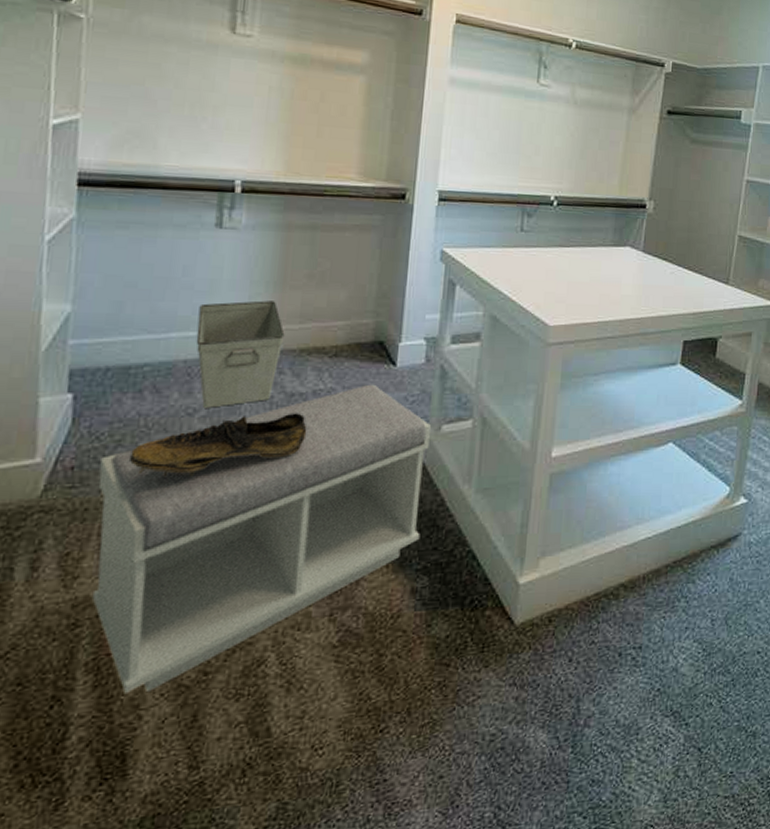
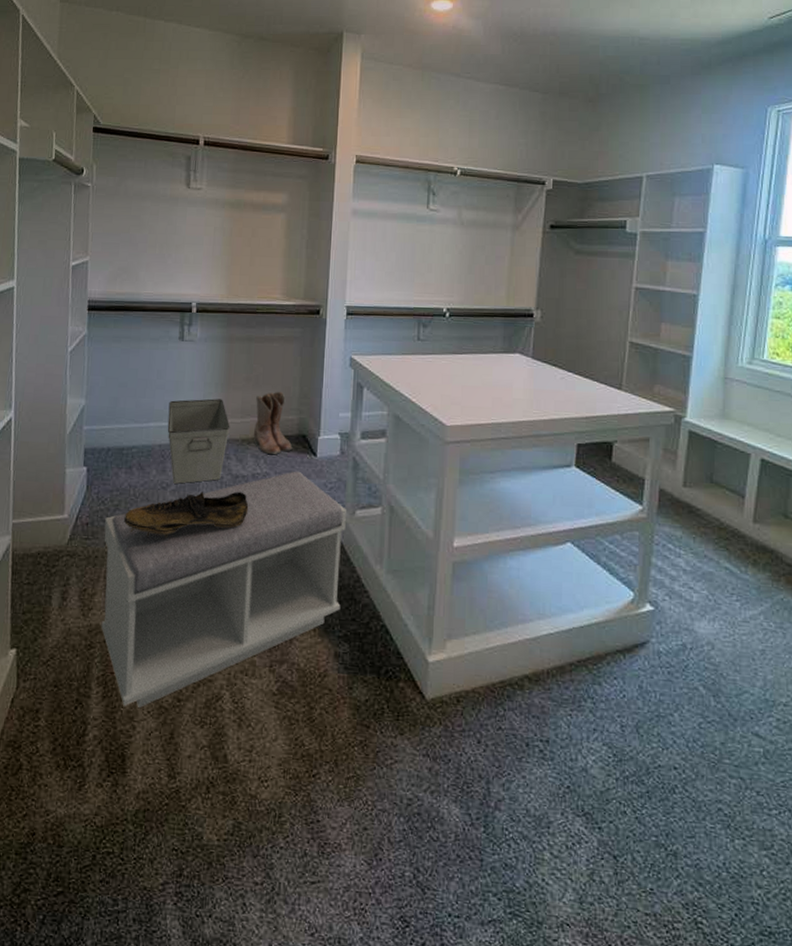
boots: none [315,290,367,365] -> present [253,391,293,454]

